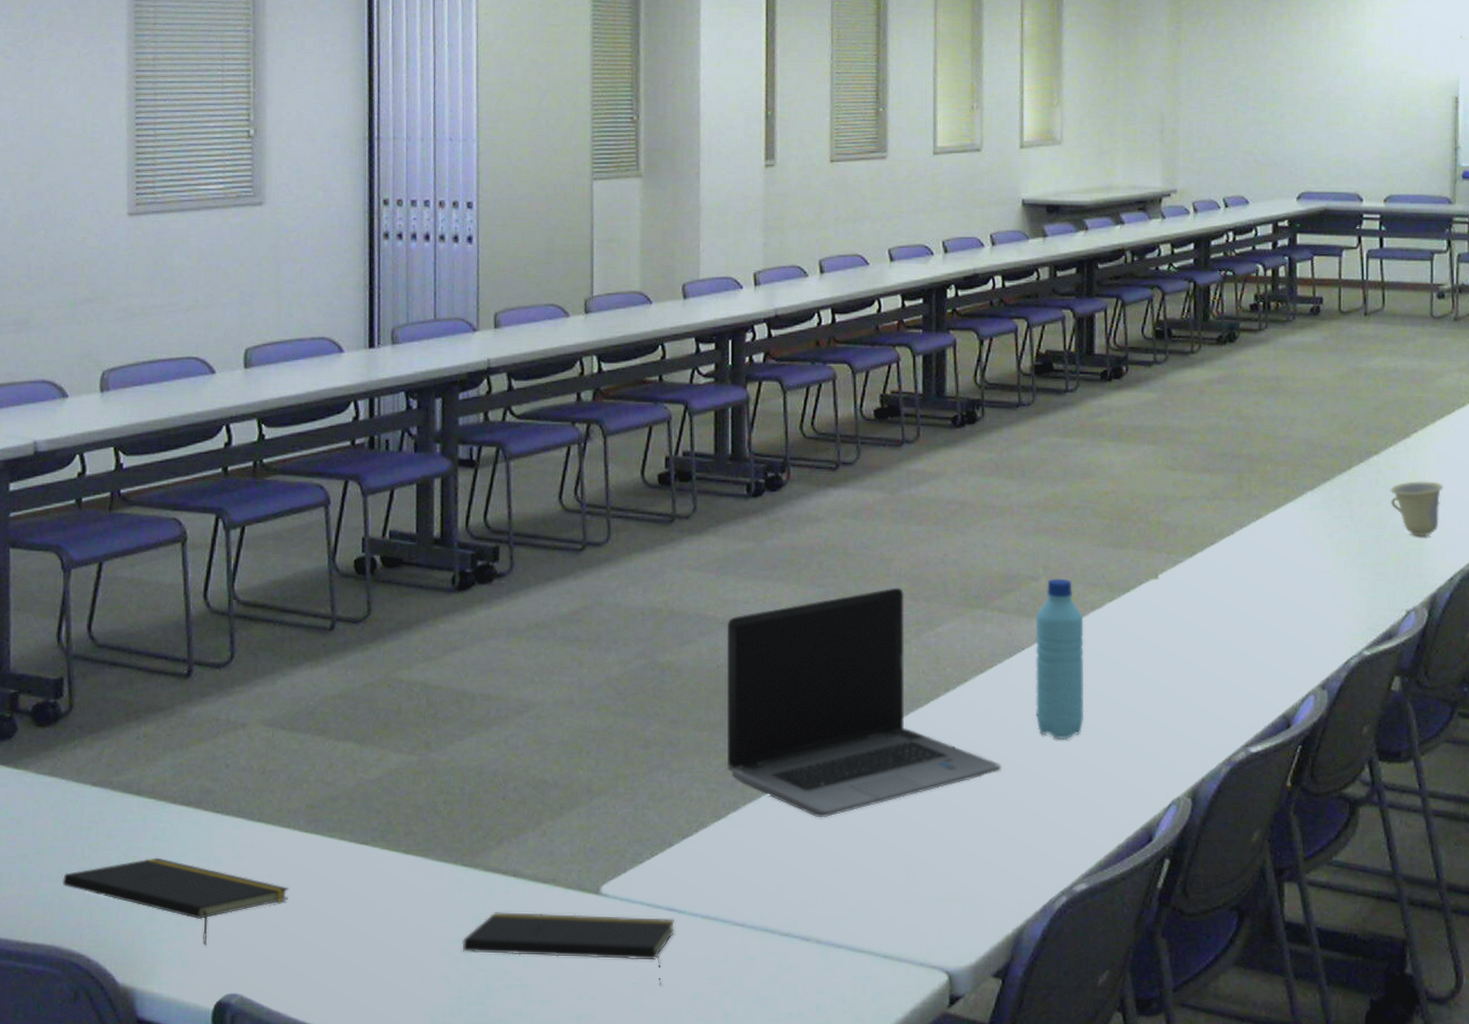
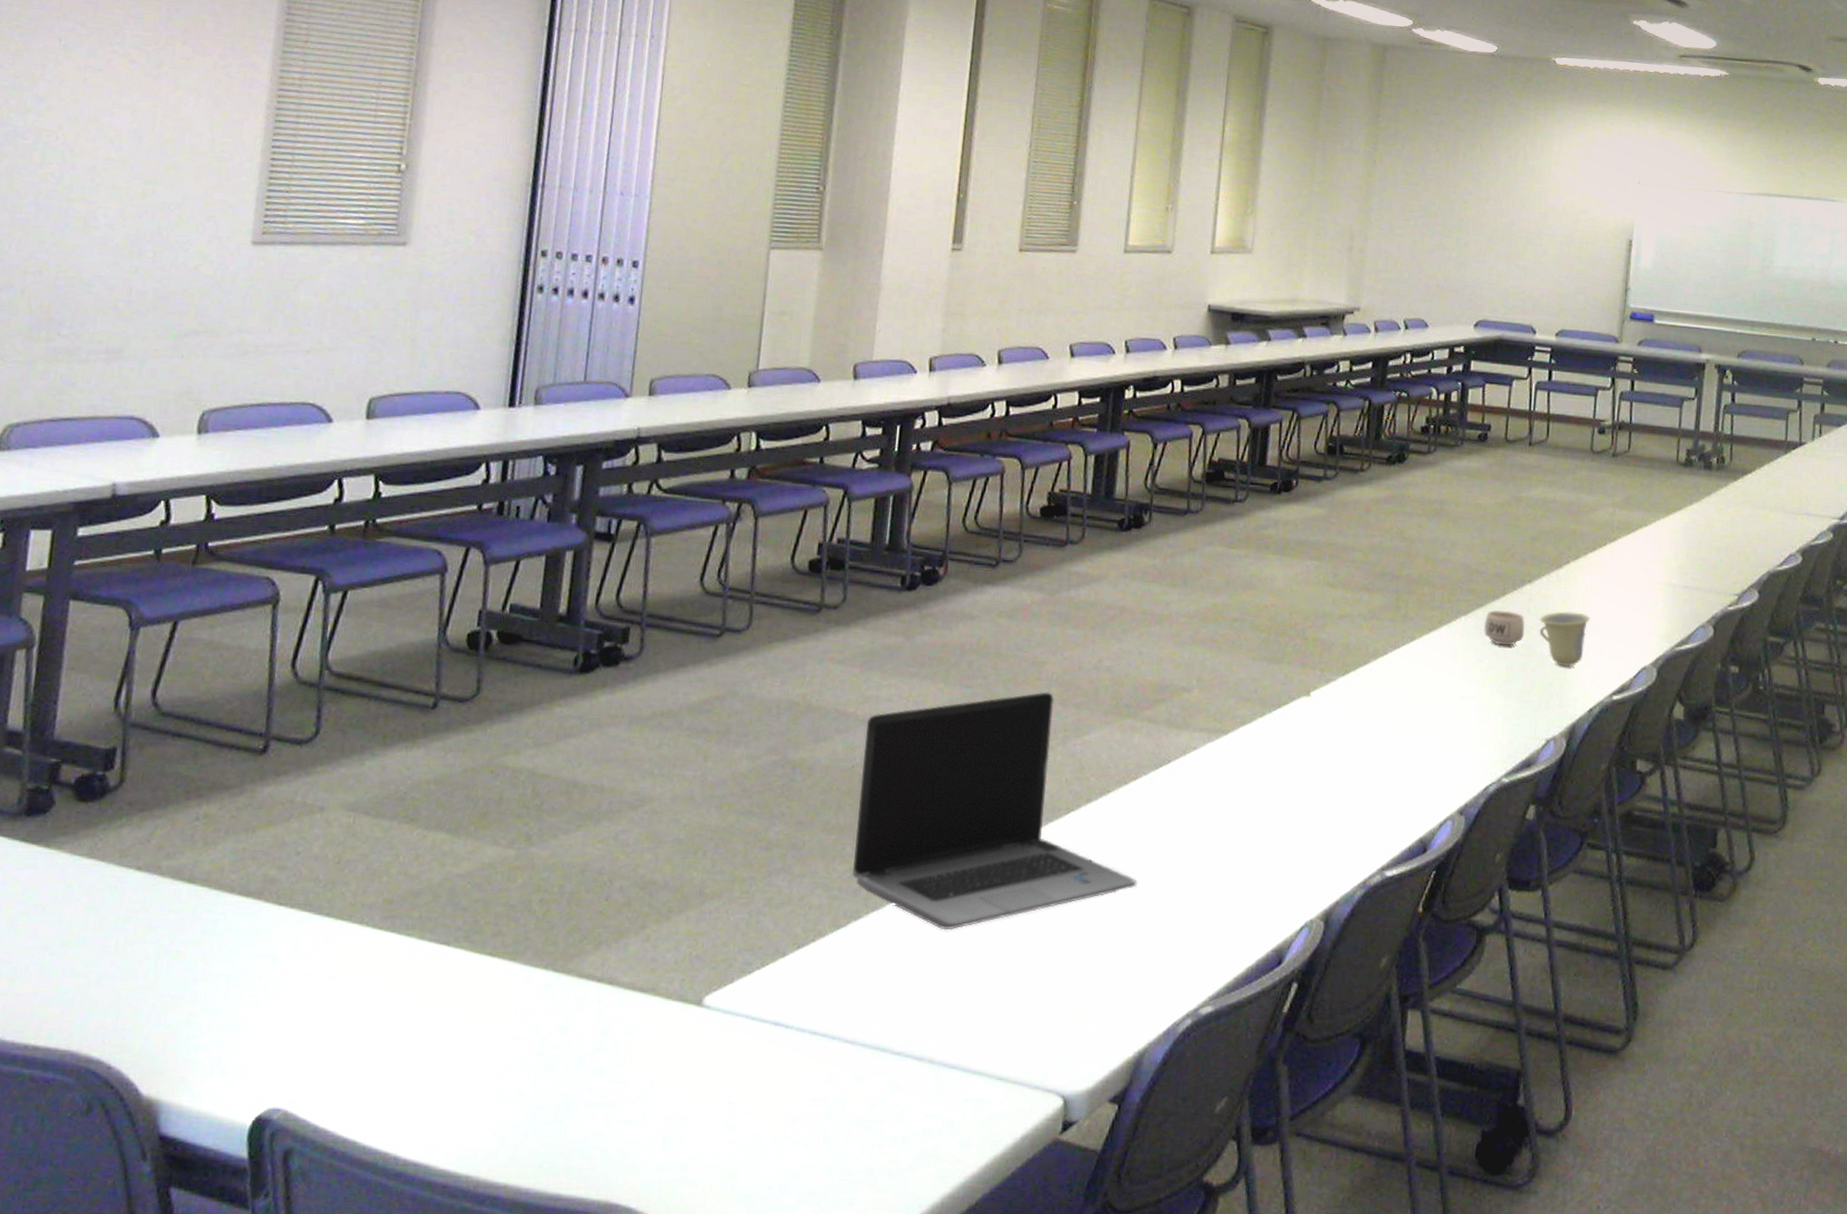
notepad: present [62,857,290,946] -> none [88,953,355,1053]
notepad: present [462,912,675,985] -> none [544,1023,781,1106]
water bottle: present [1036,578,1084,739] -> none [1176,690,1232,856]
mug: none [1331,483,1375,519] -> present [1483,610,1525,646]

